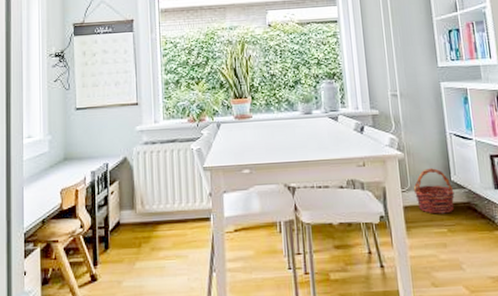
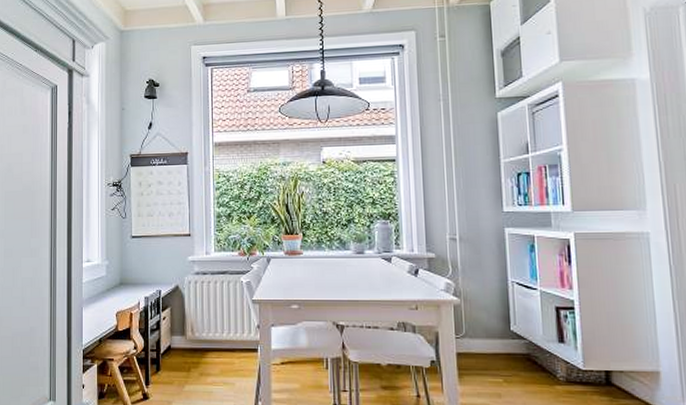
basket: present [413,168,455,214] -> none [468,316,513,364]

